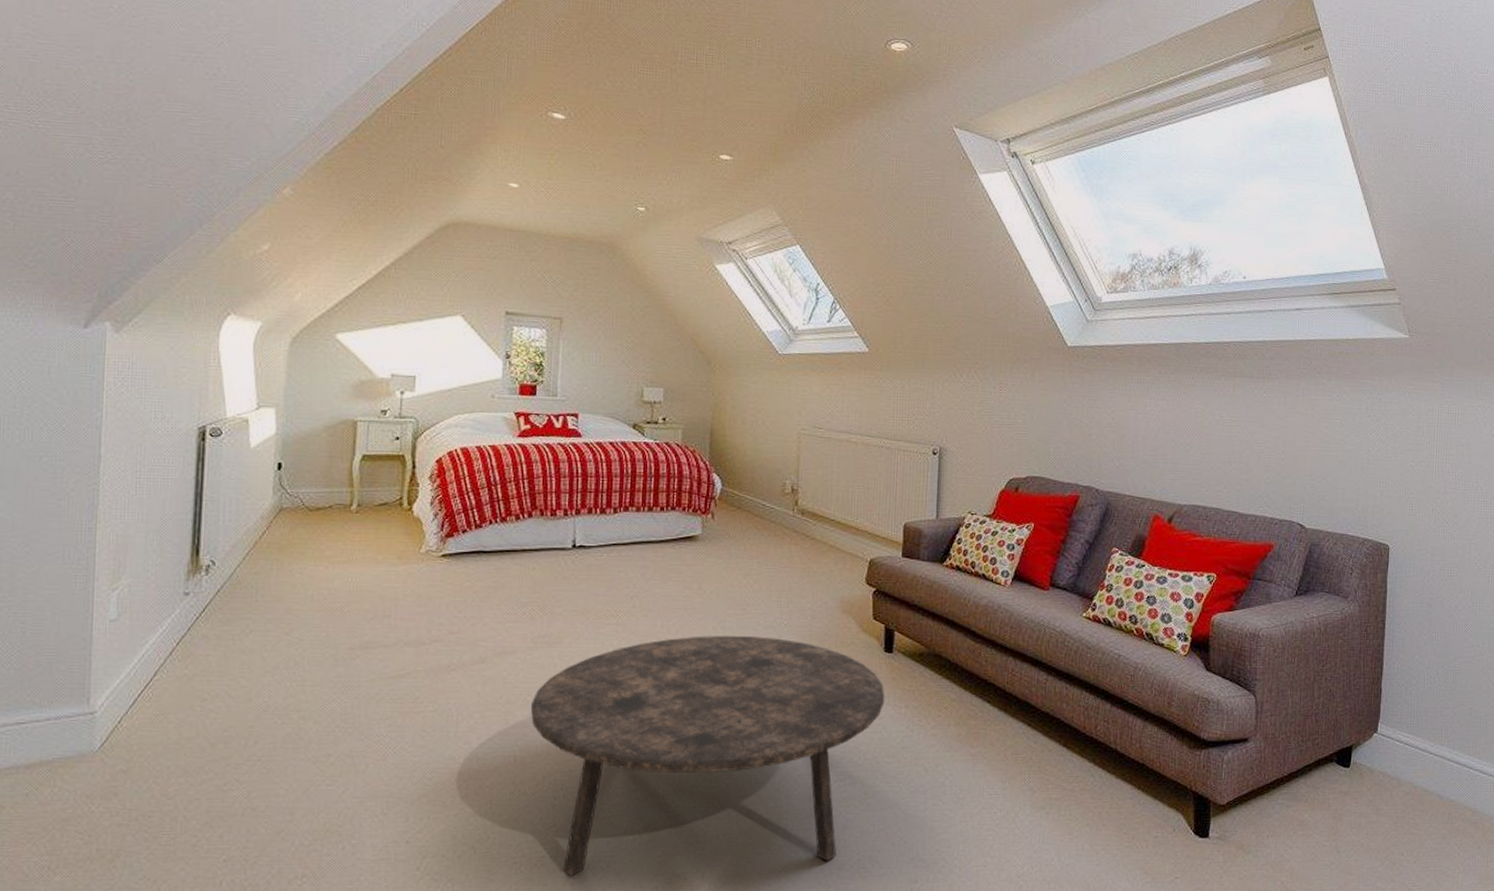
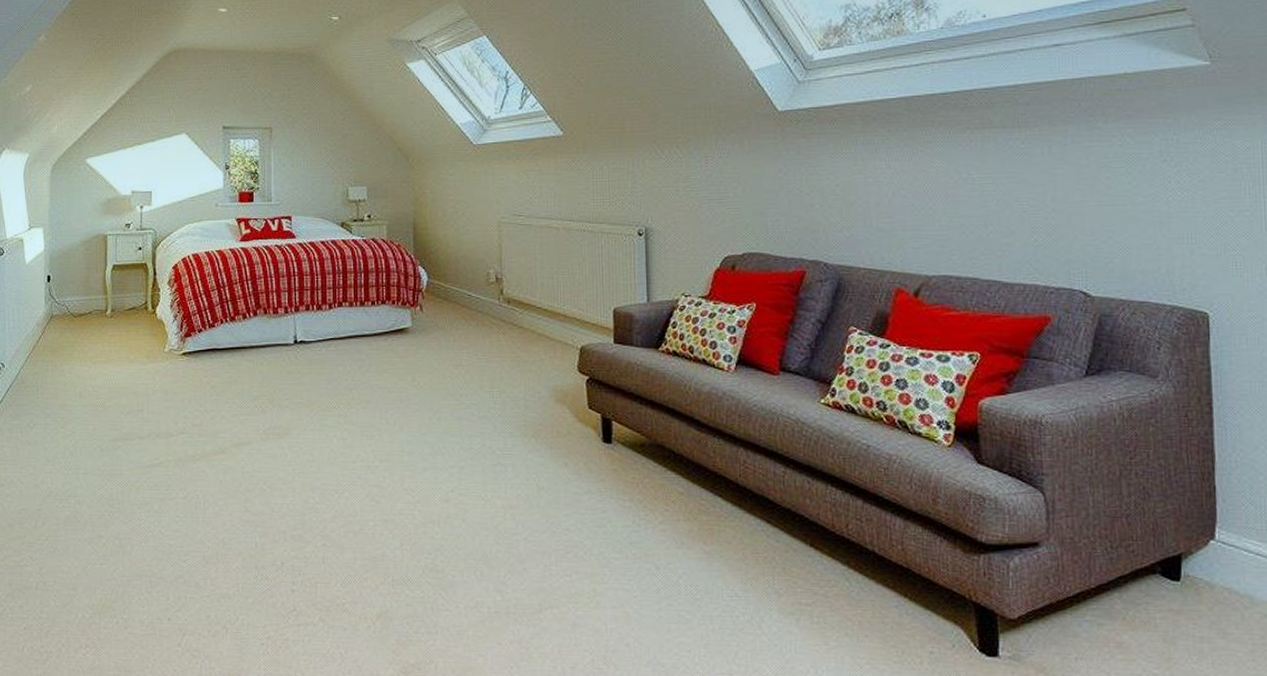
coffee table: present [530,636,885,876] -> none [266,427,607,659]

